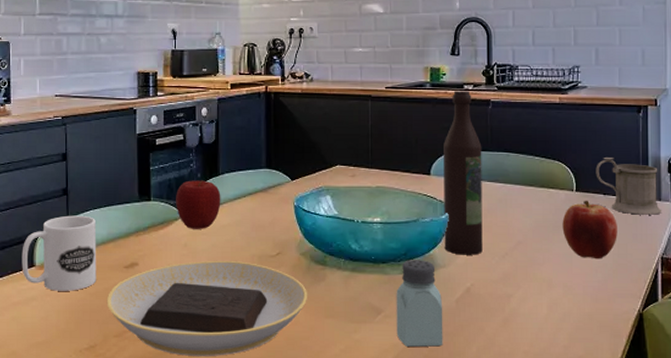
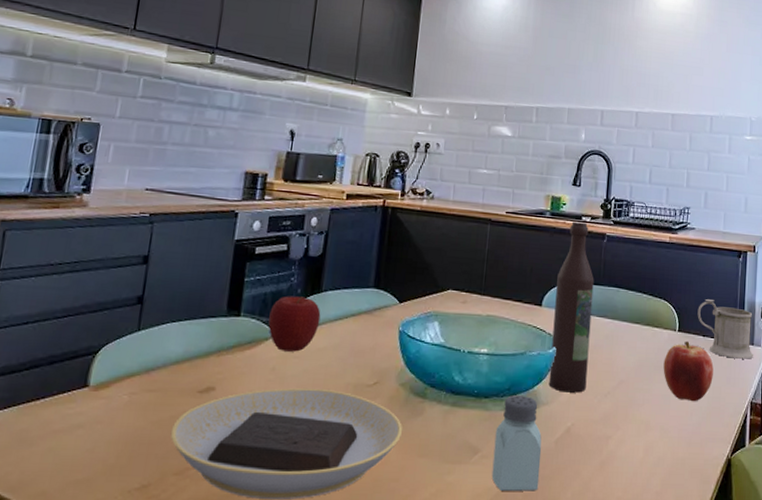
mug: present [22,215,97,291] -> none [71,328,172,418]

